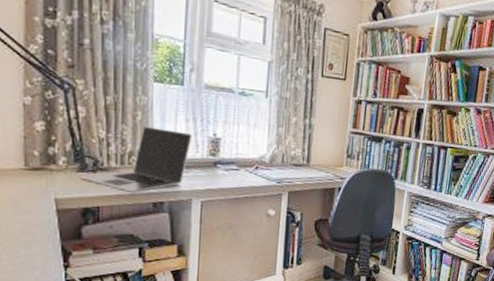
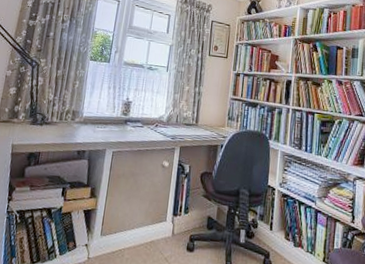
laptop: present [81,127,193,193] -> none [32,92,112,142]

